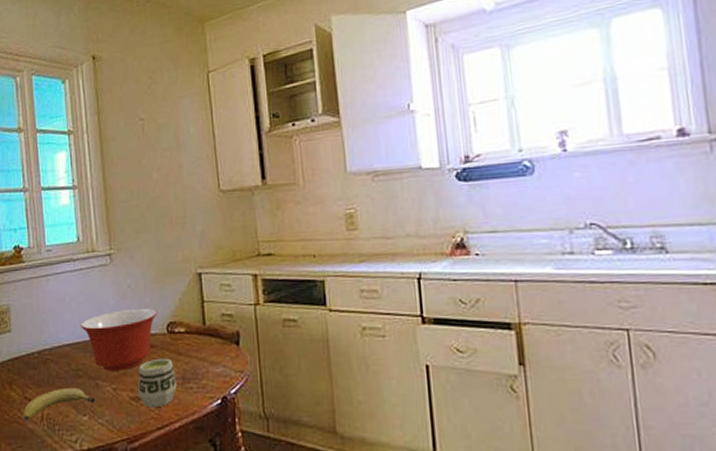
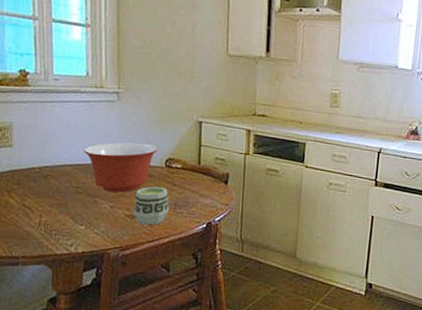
fruit: present [22,387,95,421] -> none [20,201,93,224]

